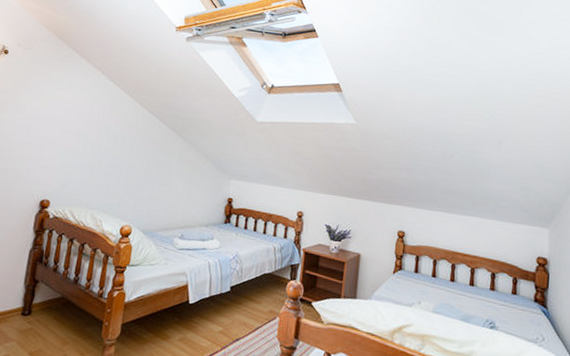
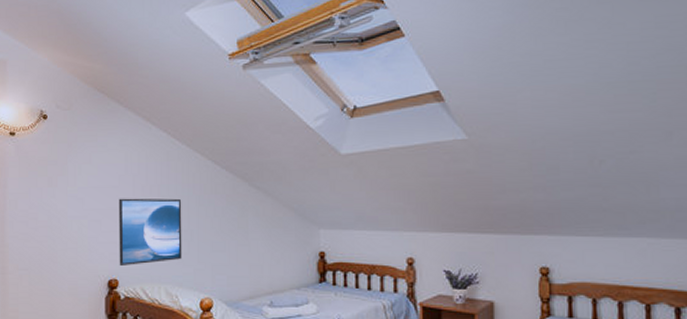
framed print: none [53,131,118,190] -> present [118,198,182,265]

